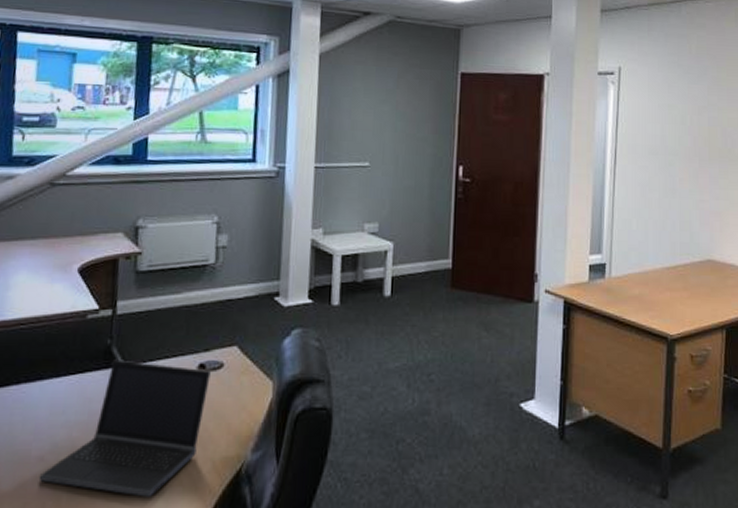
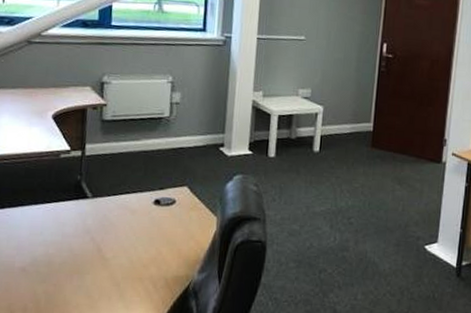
laptop computer: present [38,359,211,497] -> none [21,192,165,304]

